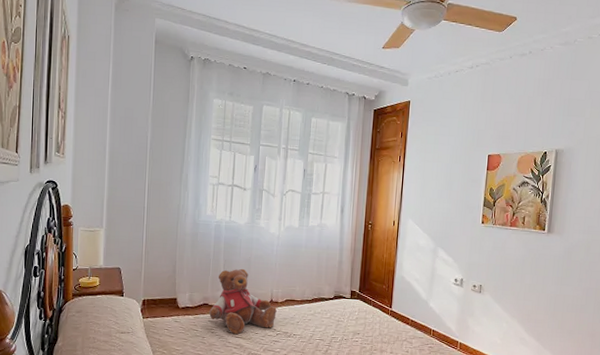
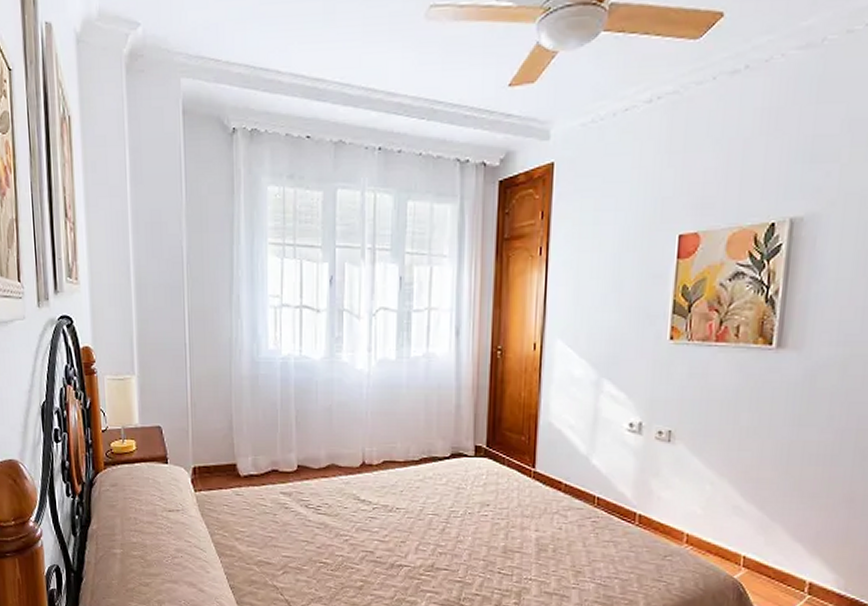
teddy bear: present [209,268,277,335] -> none [280,420,371,510]

